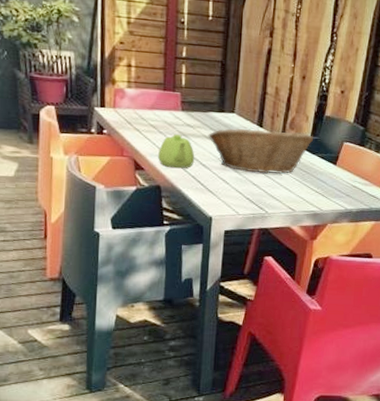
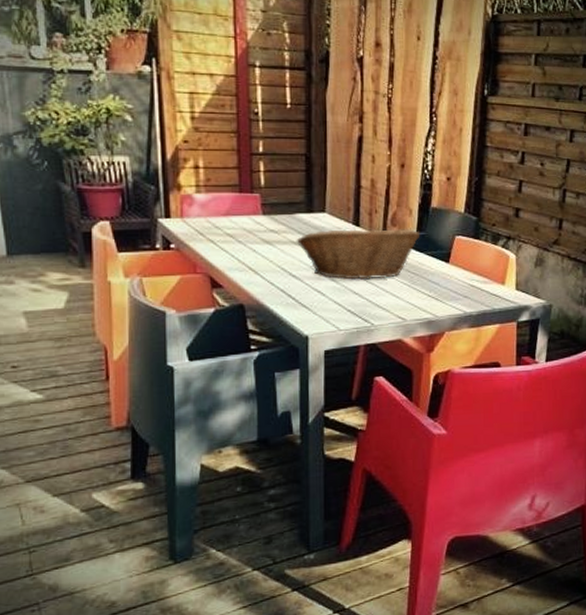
teapot: present [158,134,195,169] -> none [239,242,283,283]

